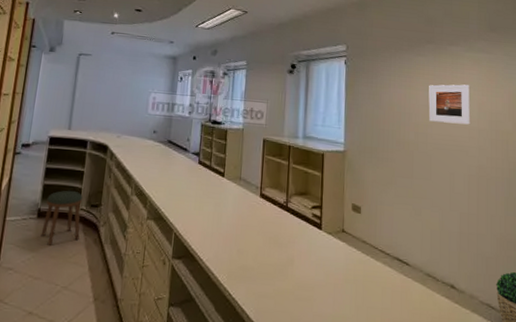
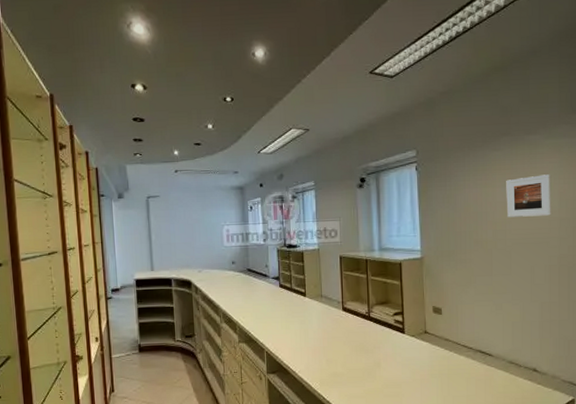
stool: present [41,190,82,247] -> none [145,325,180,376]

